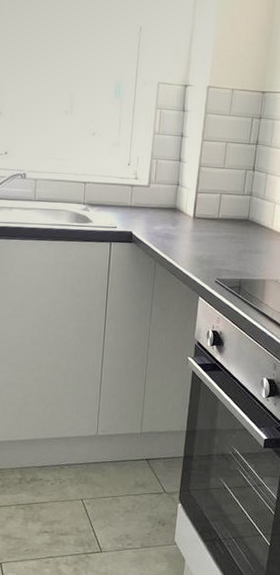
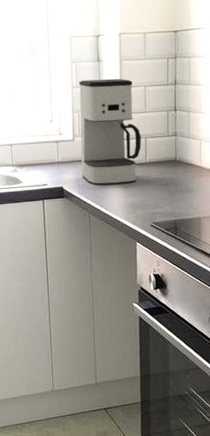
coffee maker: none [152,127,217,237] -> present [79,78,142,186]

